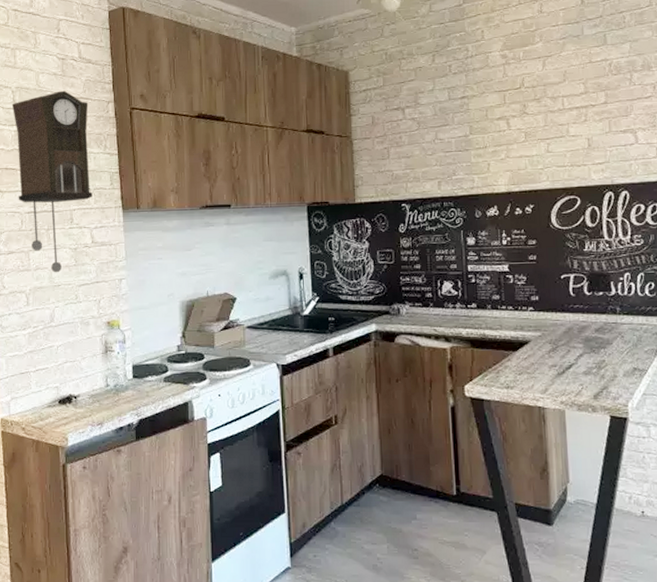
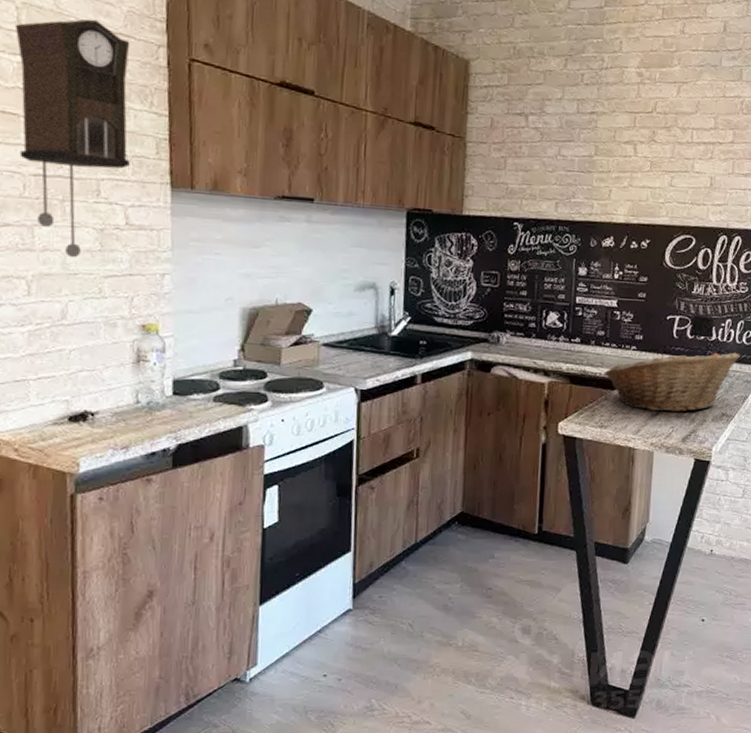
fruit basket: none [504,305,645,370] -> present [604,351,740,413]

